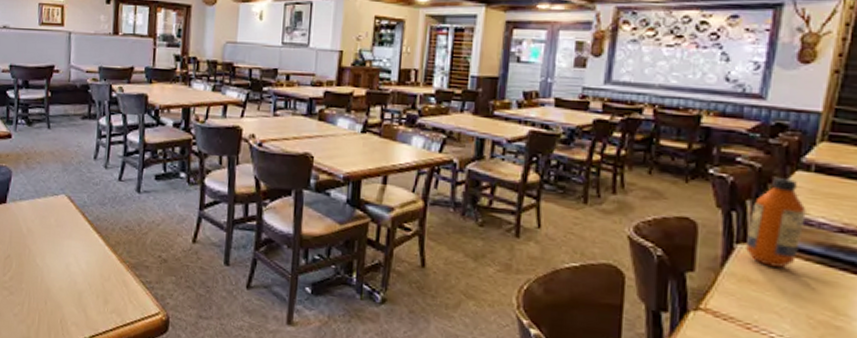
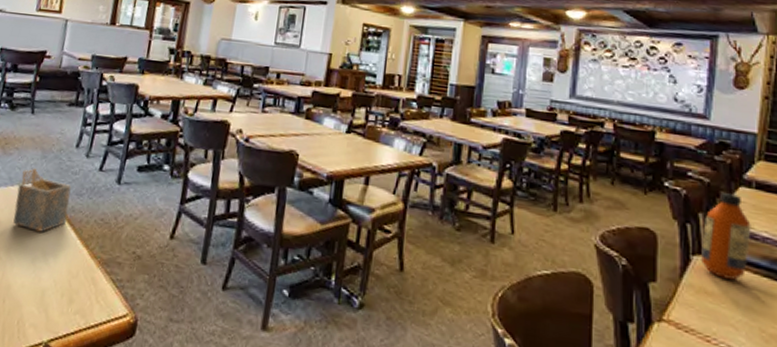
napkin holder: none [44,181,94,240] -> present [13,168,72,232]

